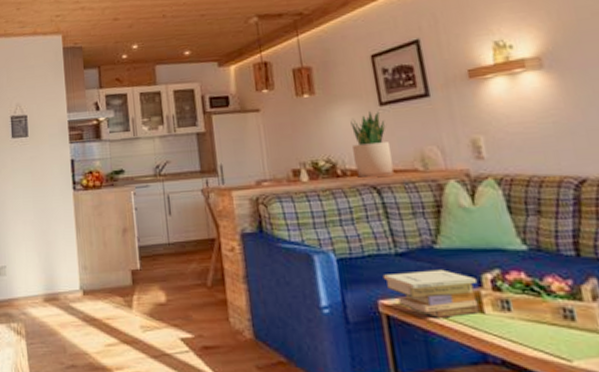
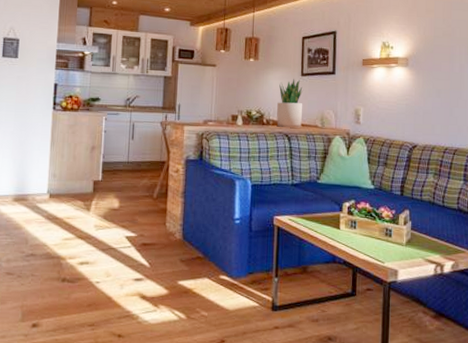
books: present [382,269,480,319] -> none [280,197,340,232]

